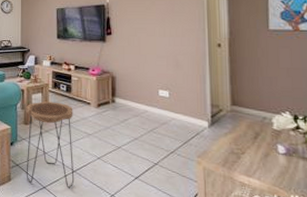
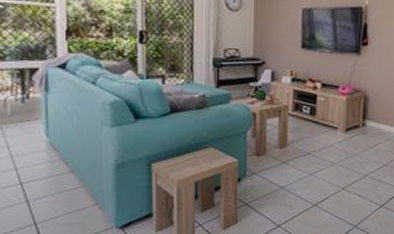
side table: present [25,101,75,188] -> none [256,127,317,224]

